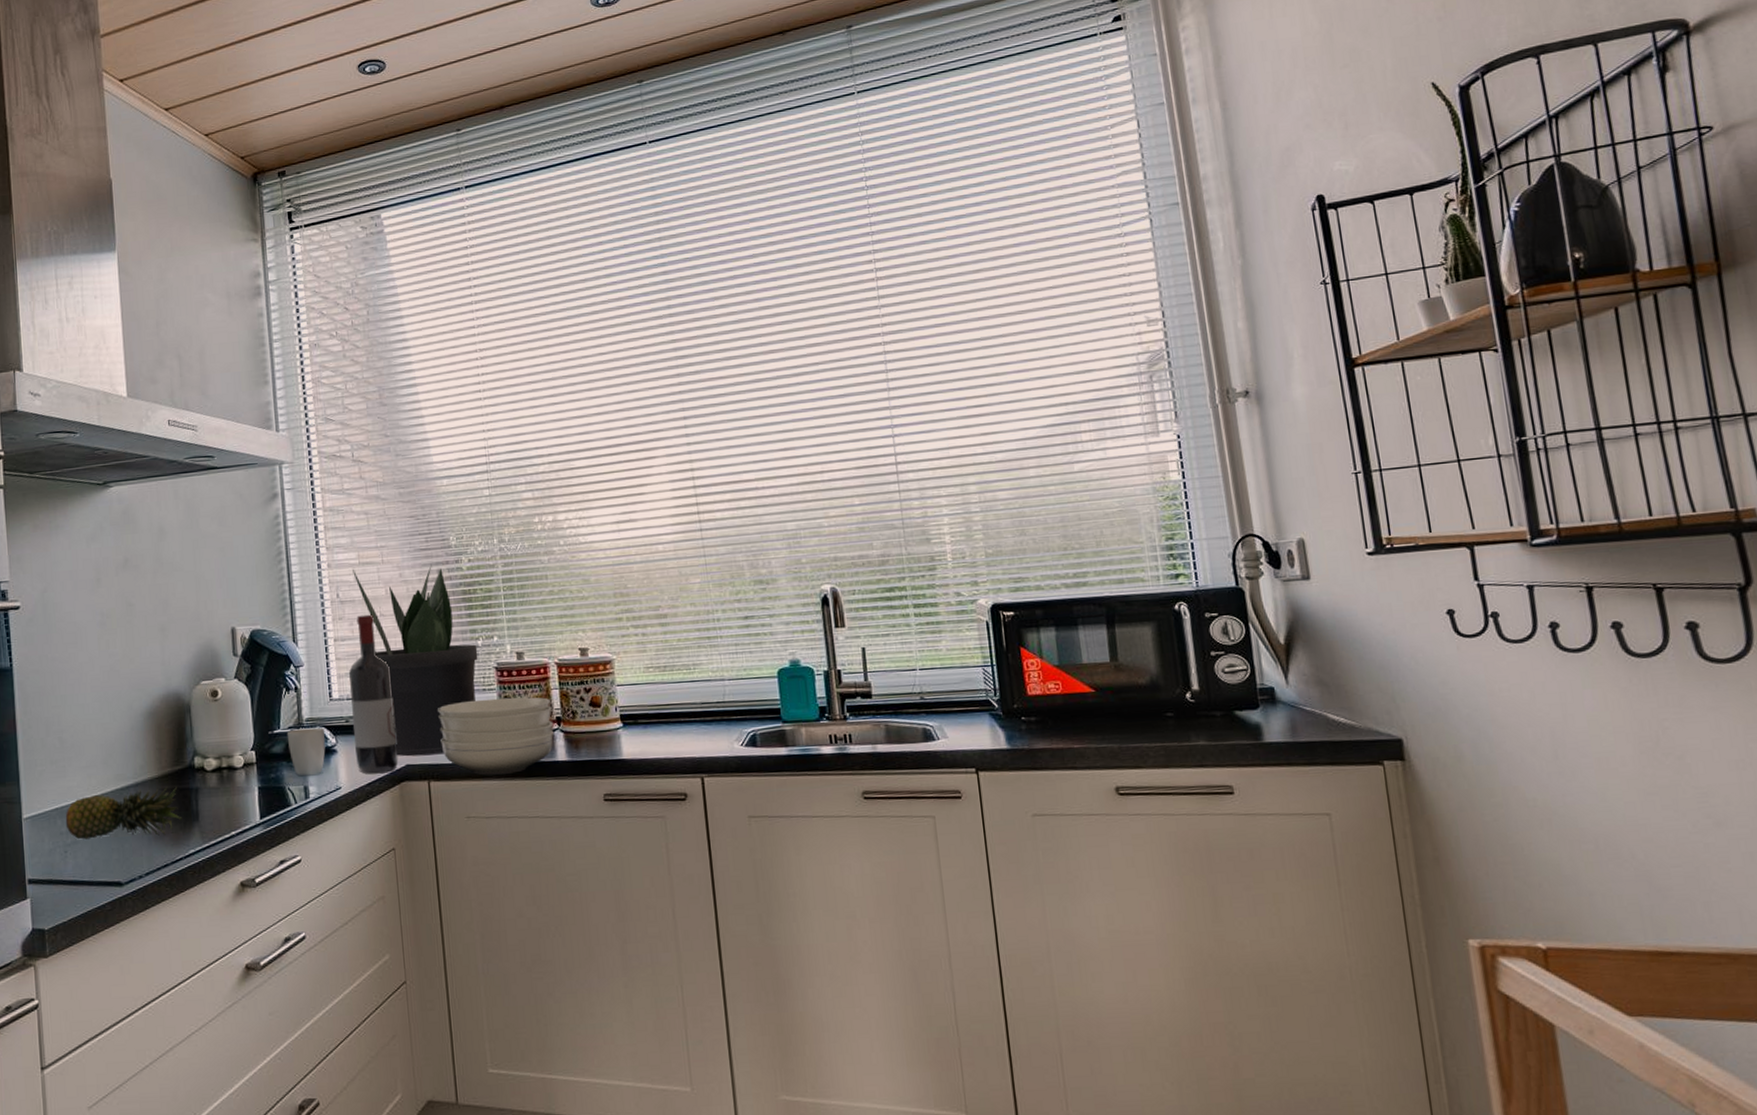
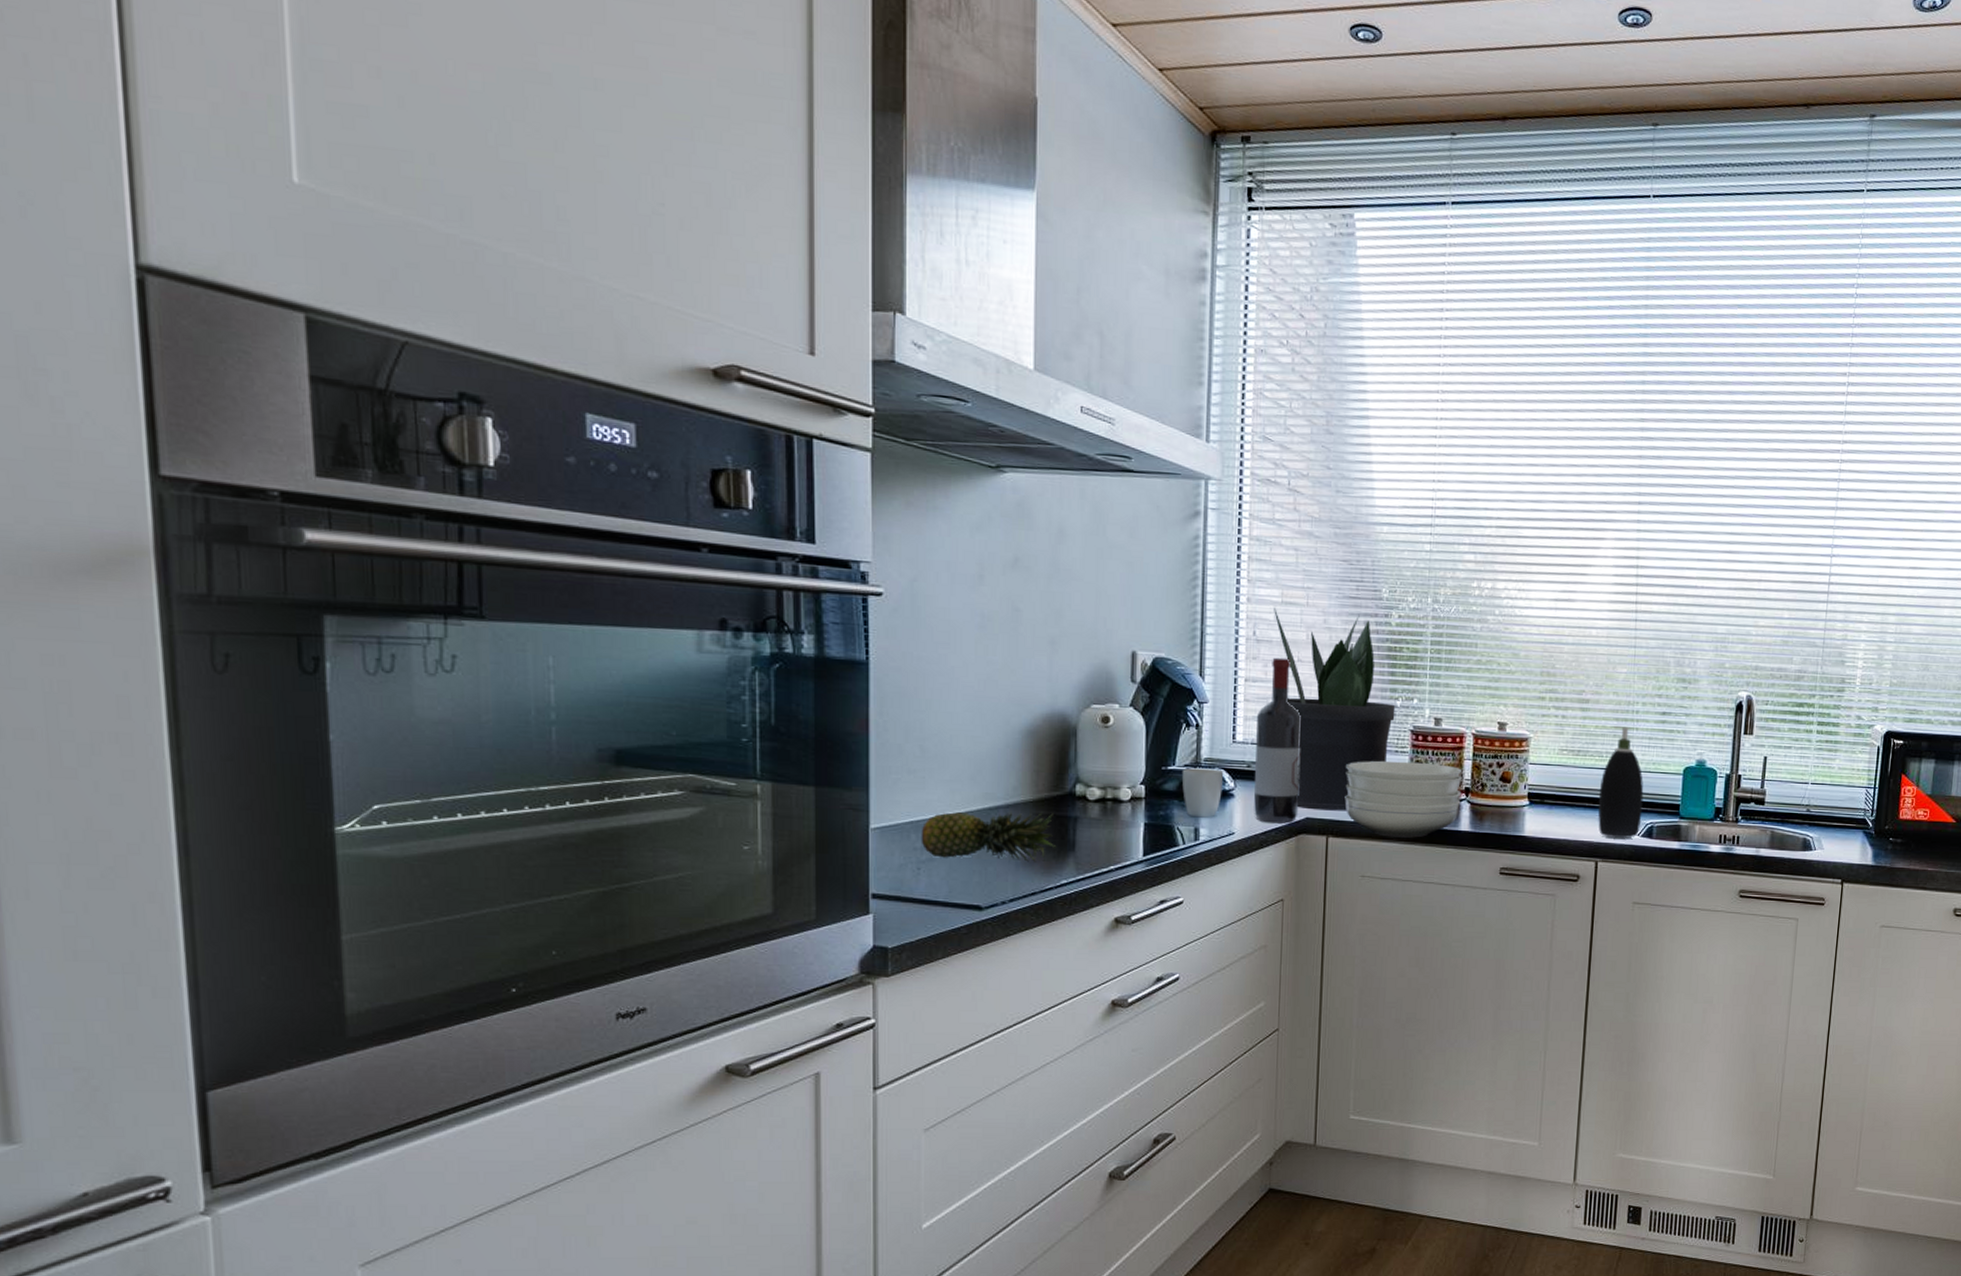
soap dispenser: none [692,635,742,751] -> present [1598,725,1644,838]

